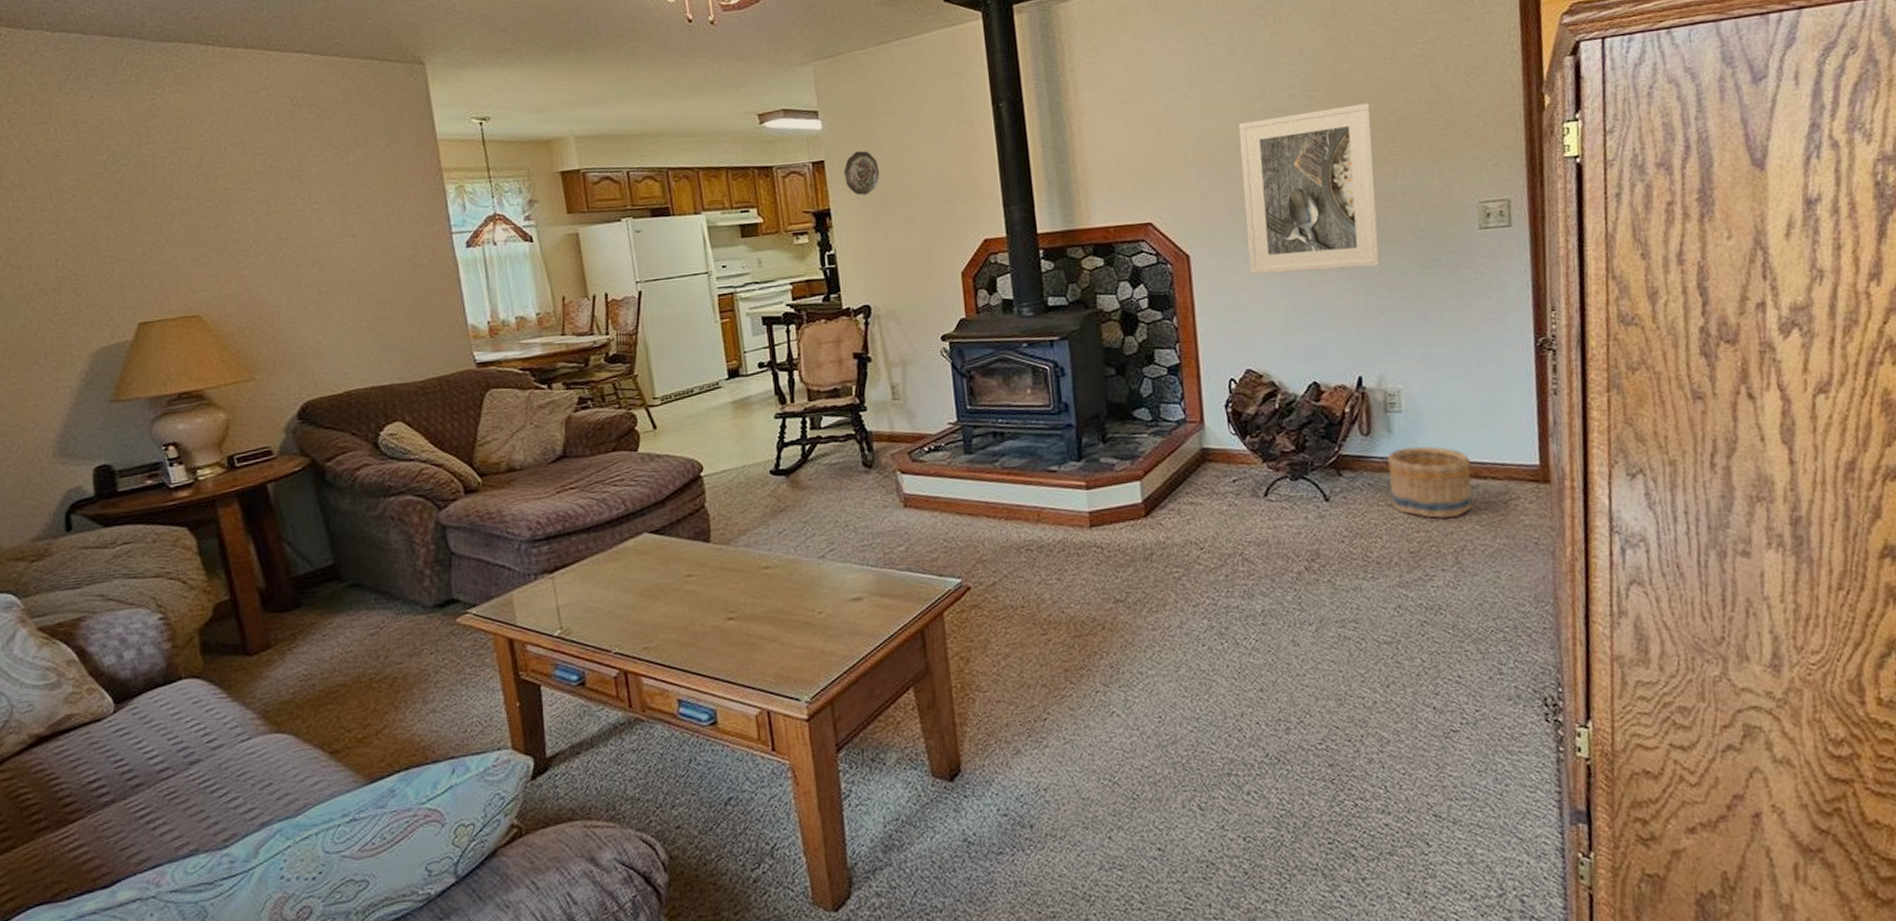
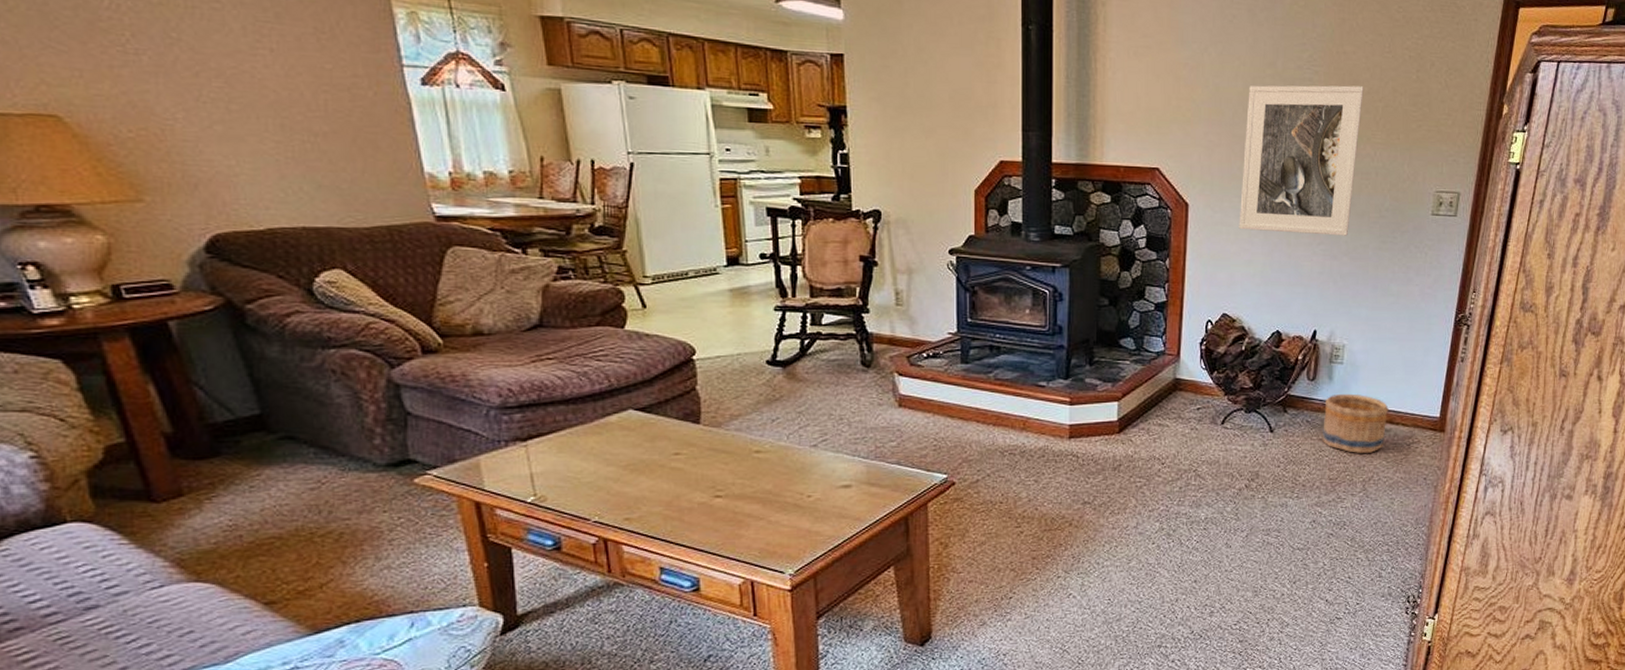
decorative plate: present [844,151,880,196] -> none [864,50,901,97]

